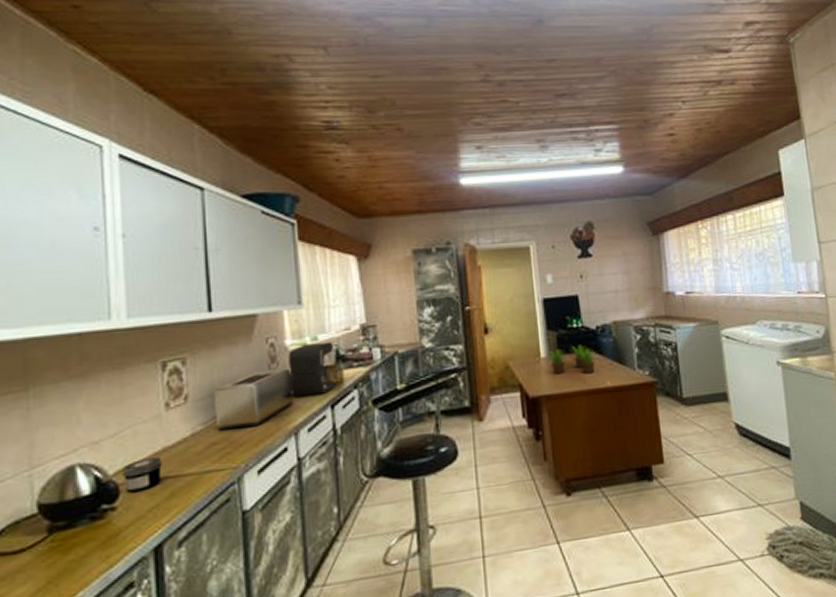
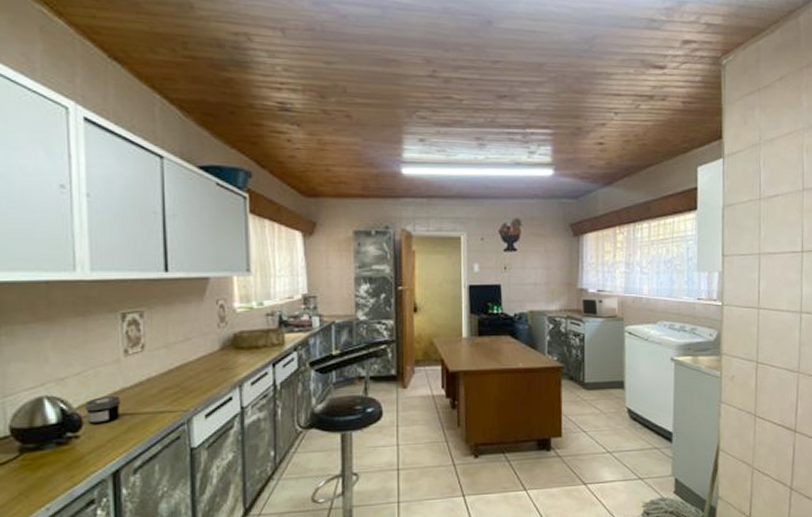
toaster: present [214,368,294,431] -> none [168,328,240,378]
coffee maker: present [288,341,337,398] -> none [236,308,278,355]
plant: present [548,345,596,375] -> none [469,329,511,356]
microwave: none [667,296,714,323] -> present [580,295,620,318]

